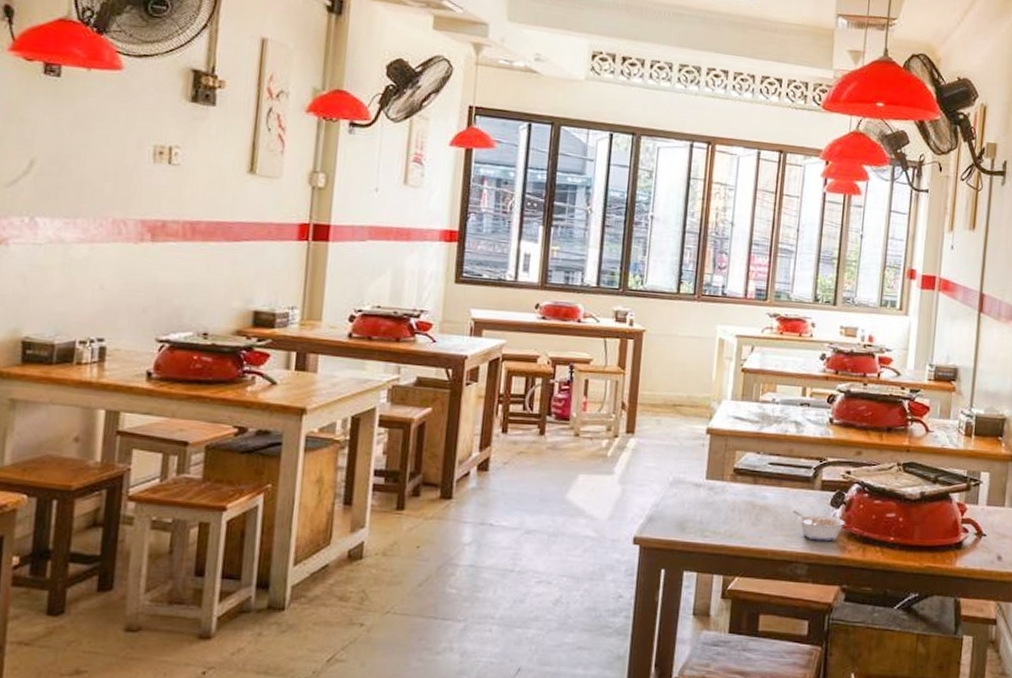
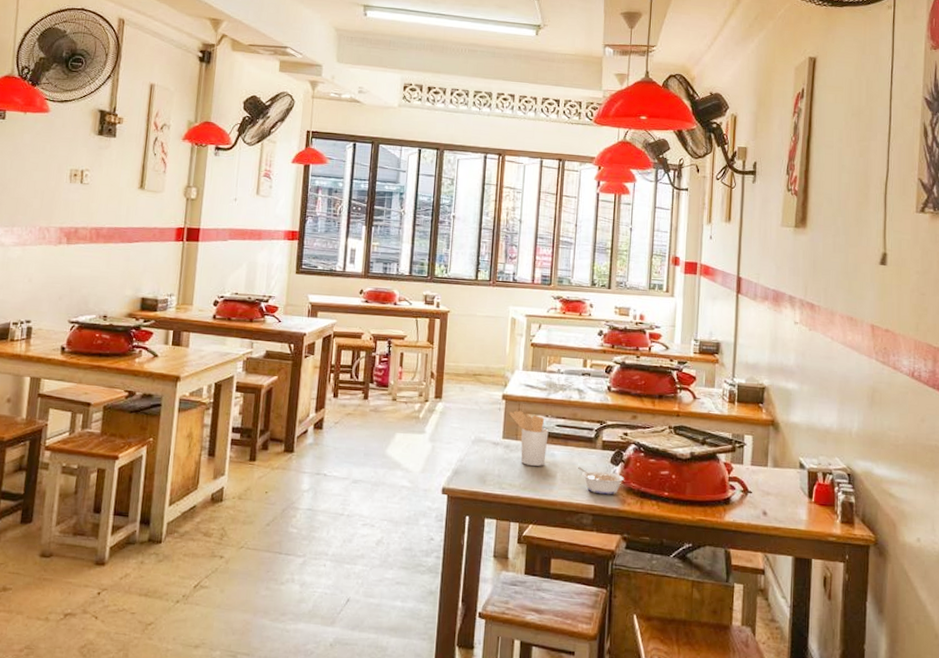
utensil holder: none [714,447,760,510] -> present [509,410,549,466]

